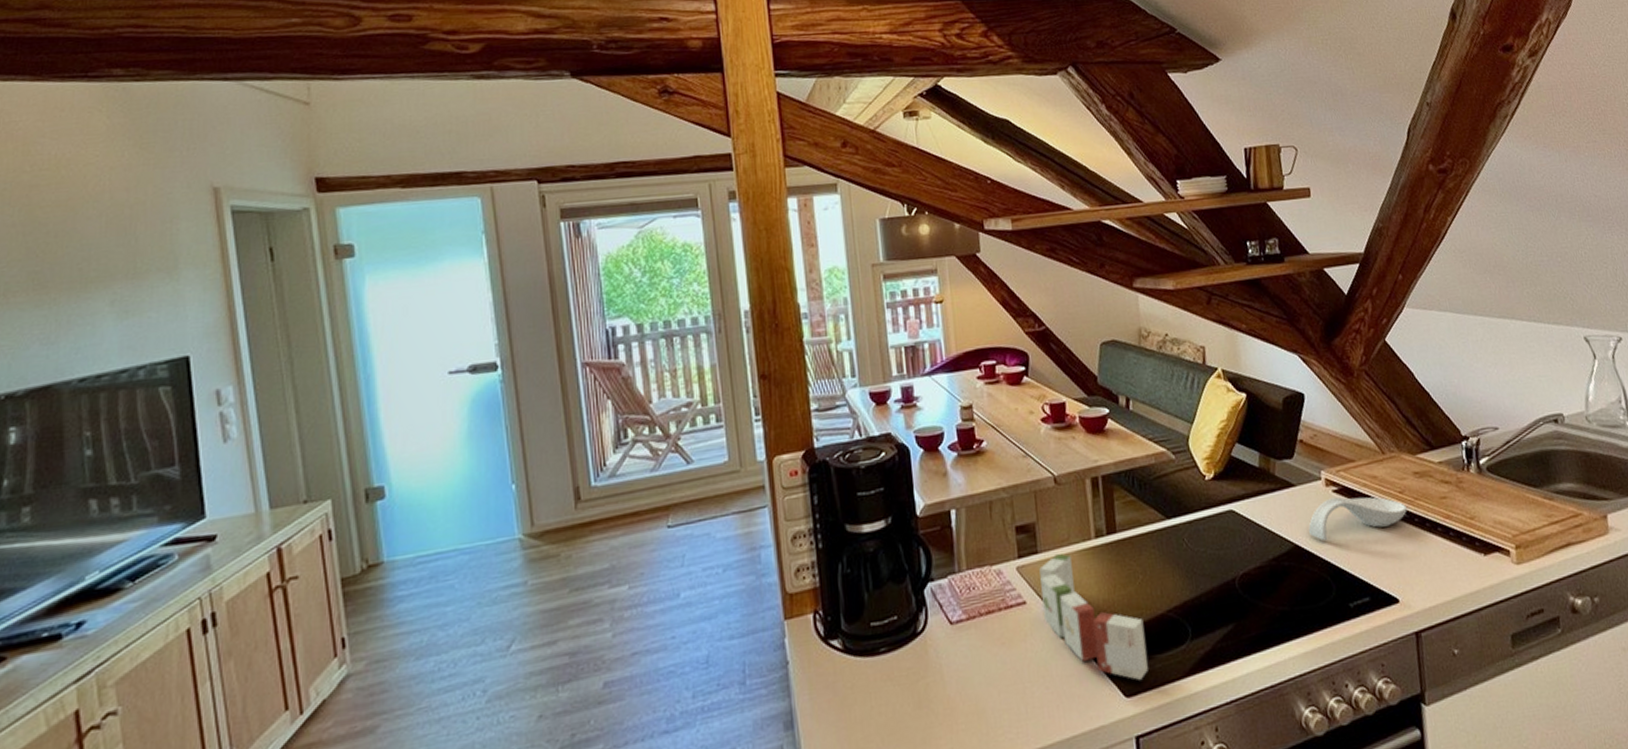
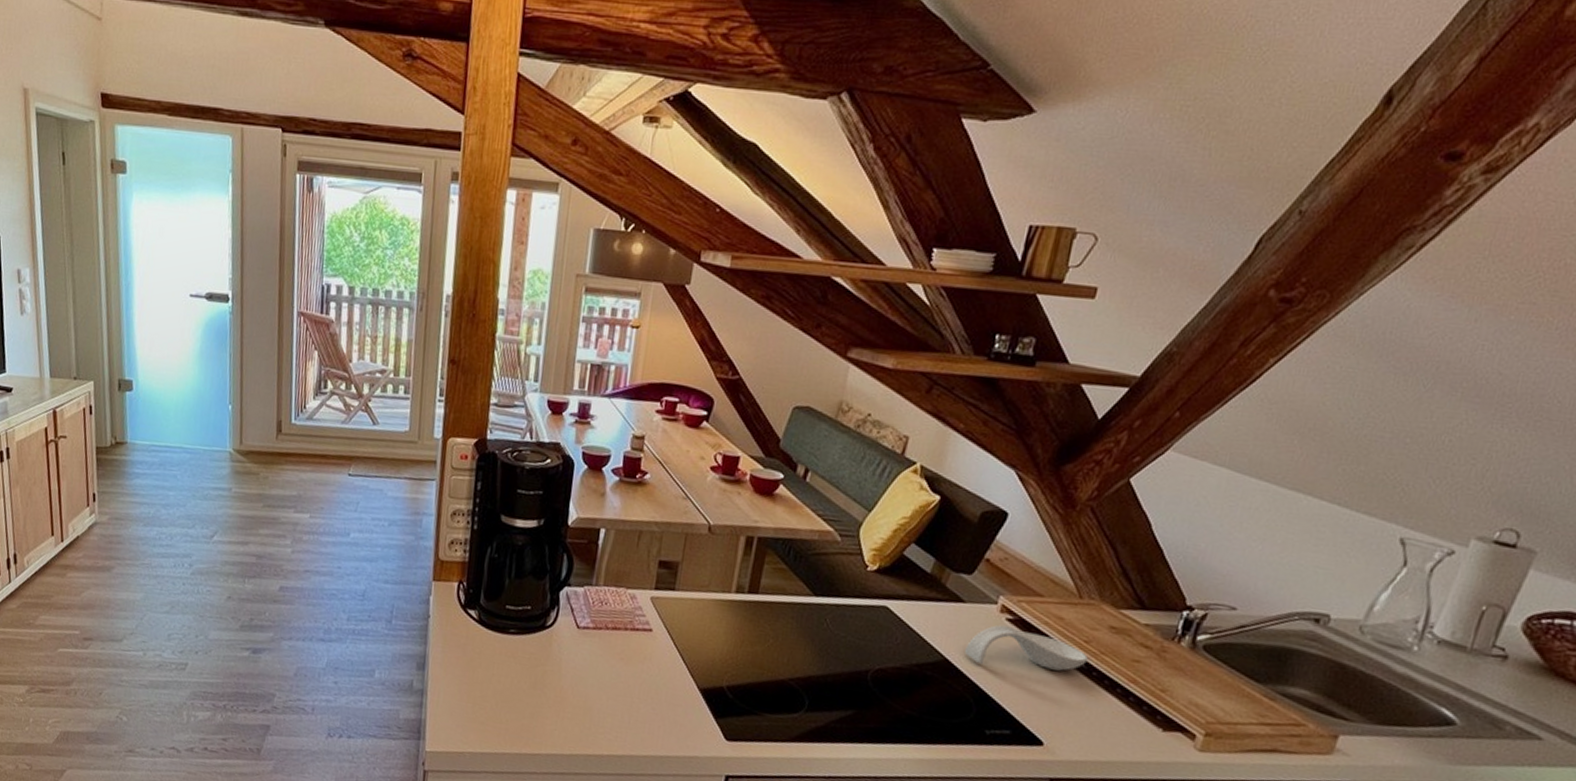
tea box: present [1039,554,1148,680] -> none [665,597,763,730]

